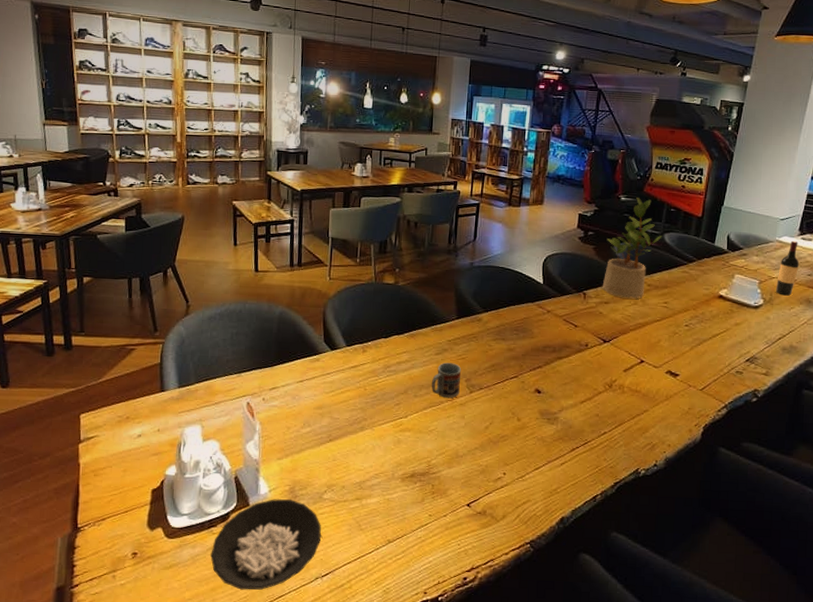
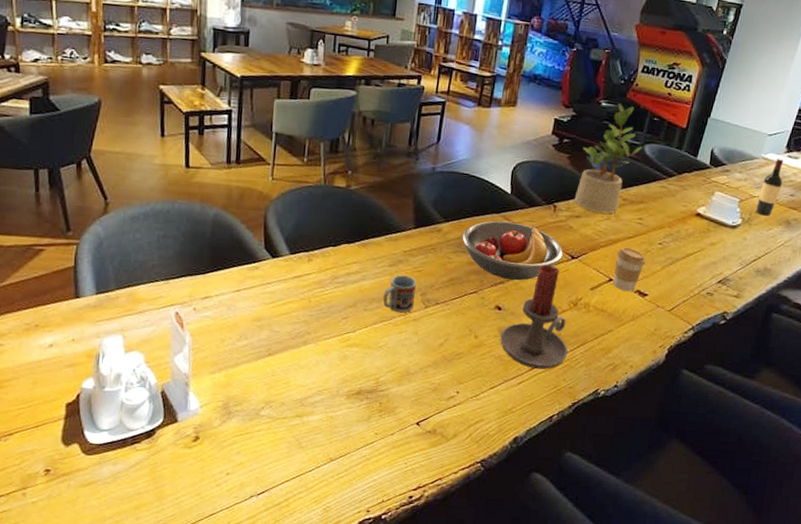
cereal bowl: present [210,499,321,590] -> none [134,415,258,509]
fruit bowl: none [501,309,595,365] -> present [462,220,563,281]
candle holder: none [541,348,607,450] -> present [500,264,568,369]
coffee cup: none [645,330,675,373] -> present [613,247,647,292]

